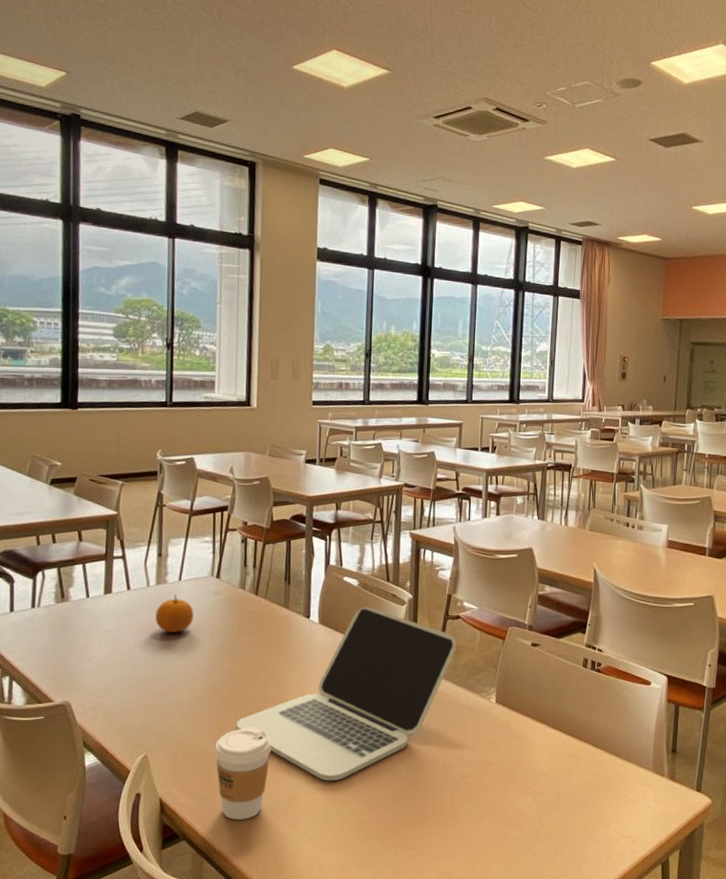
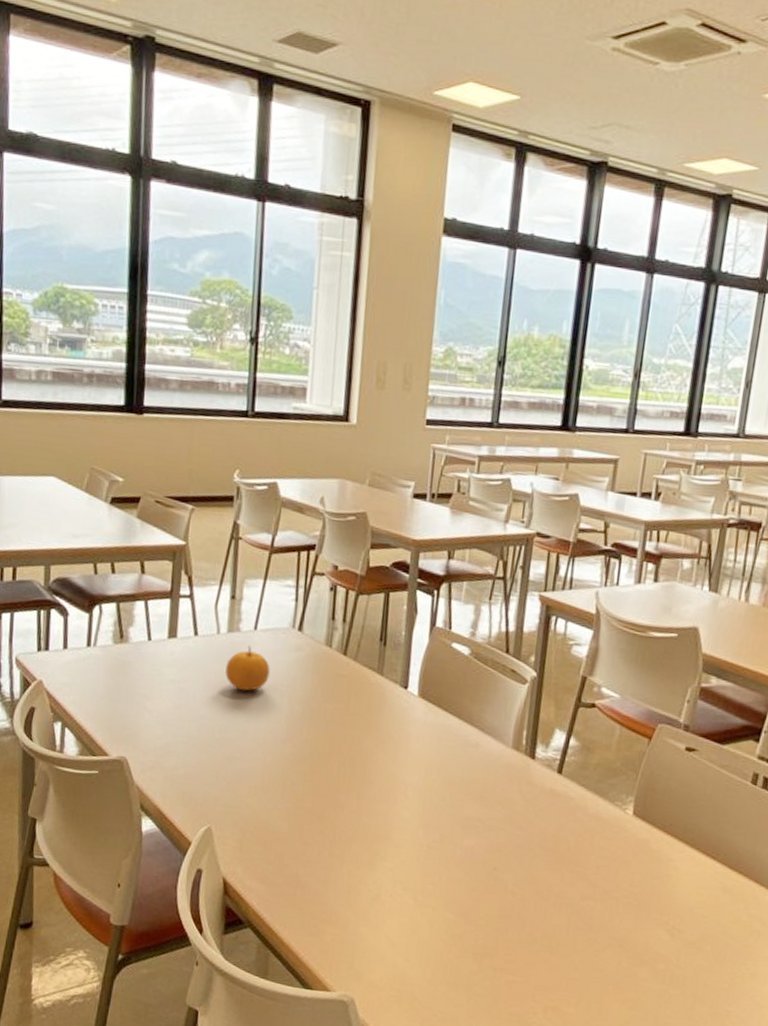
coffee cup: present [215,727,272,820] -> none [288,809,354,914]
laptop: present [235,607,457,782] -> none [312,682,589,884]

